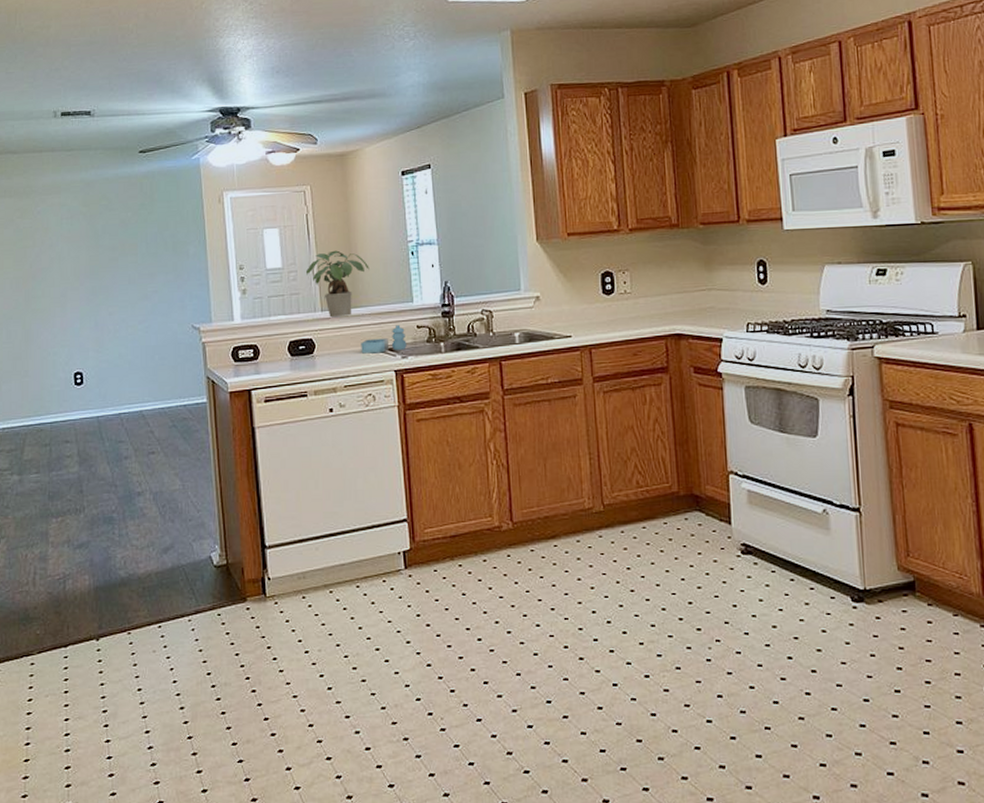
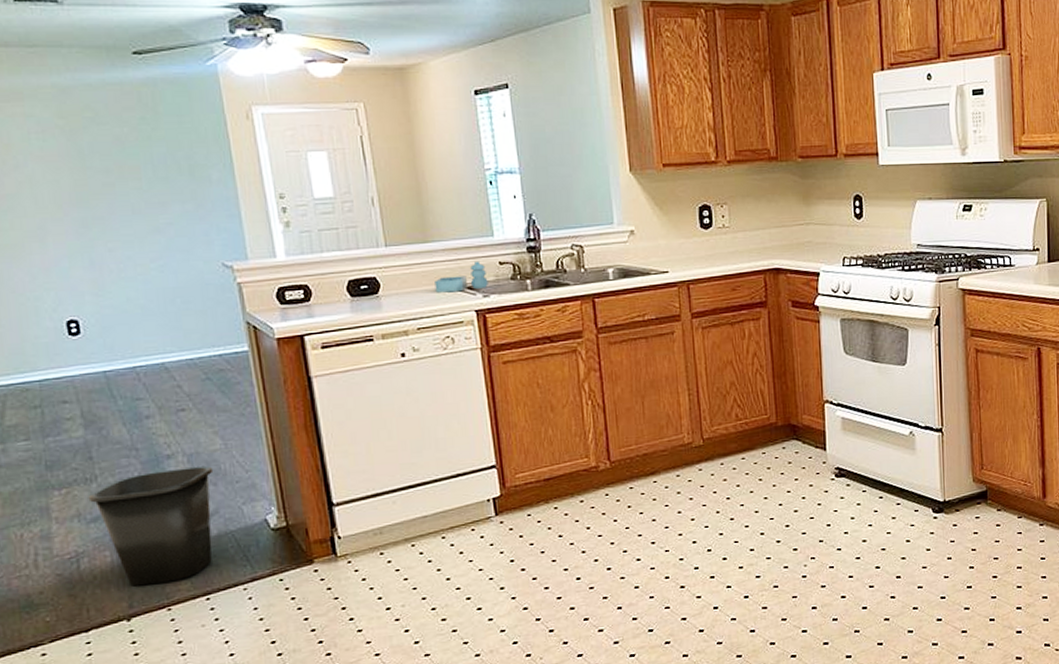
waste bin: none [77,503,172,609] -> present [88,465,214,587]
potted plant: present [306,250,369,318] -> none [364,178,441,254]

